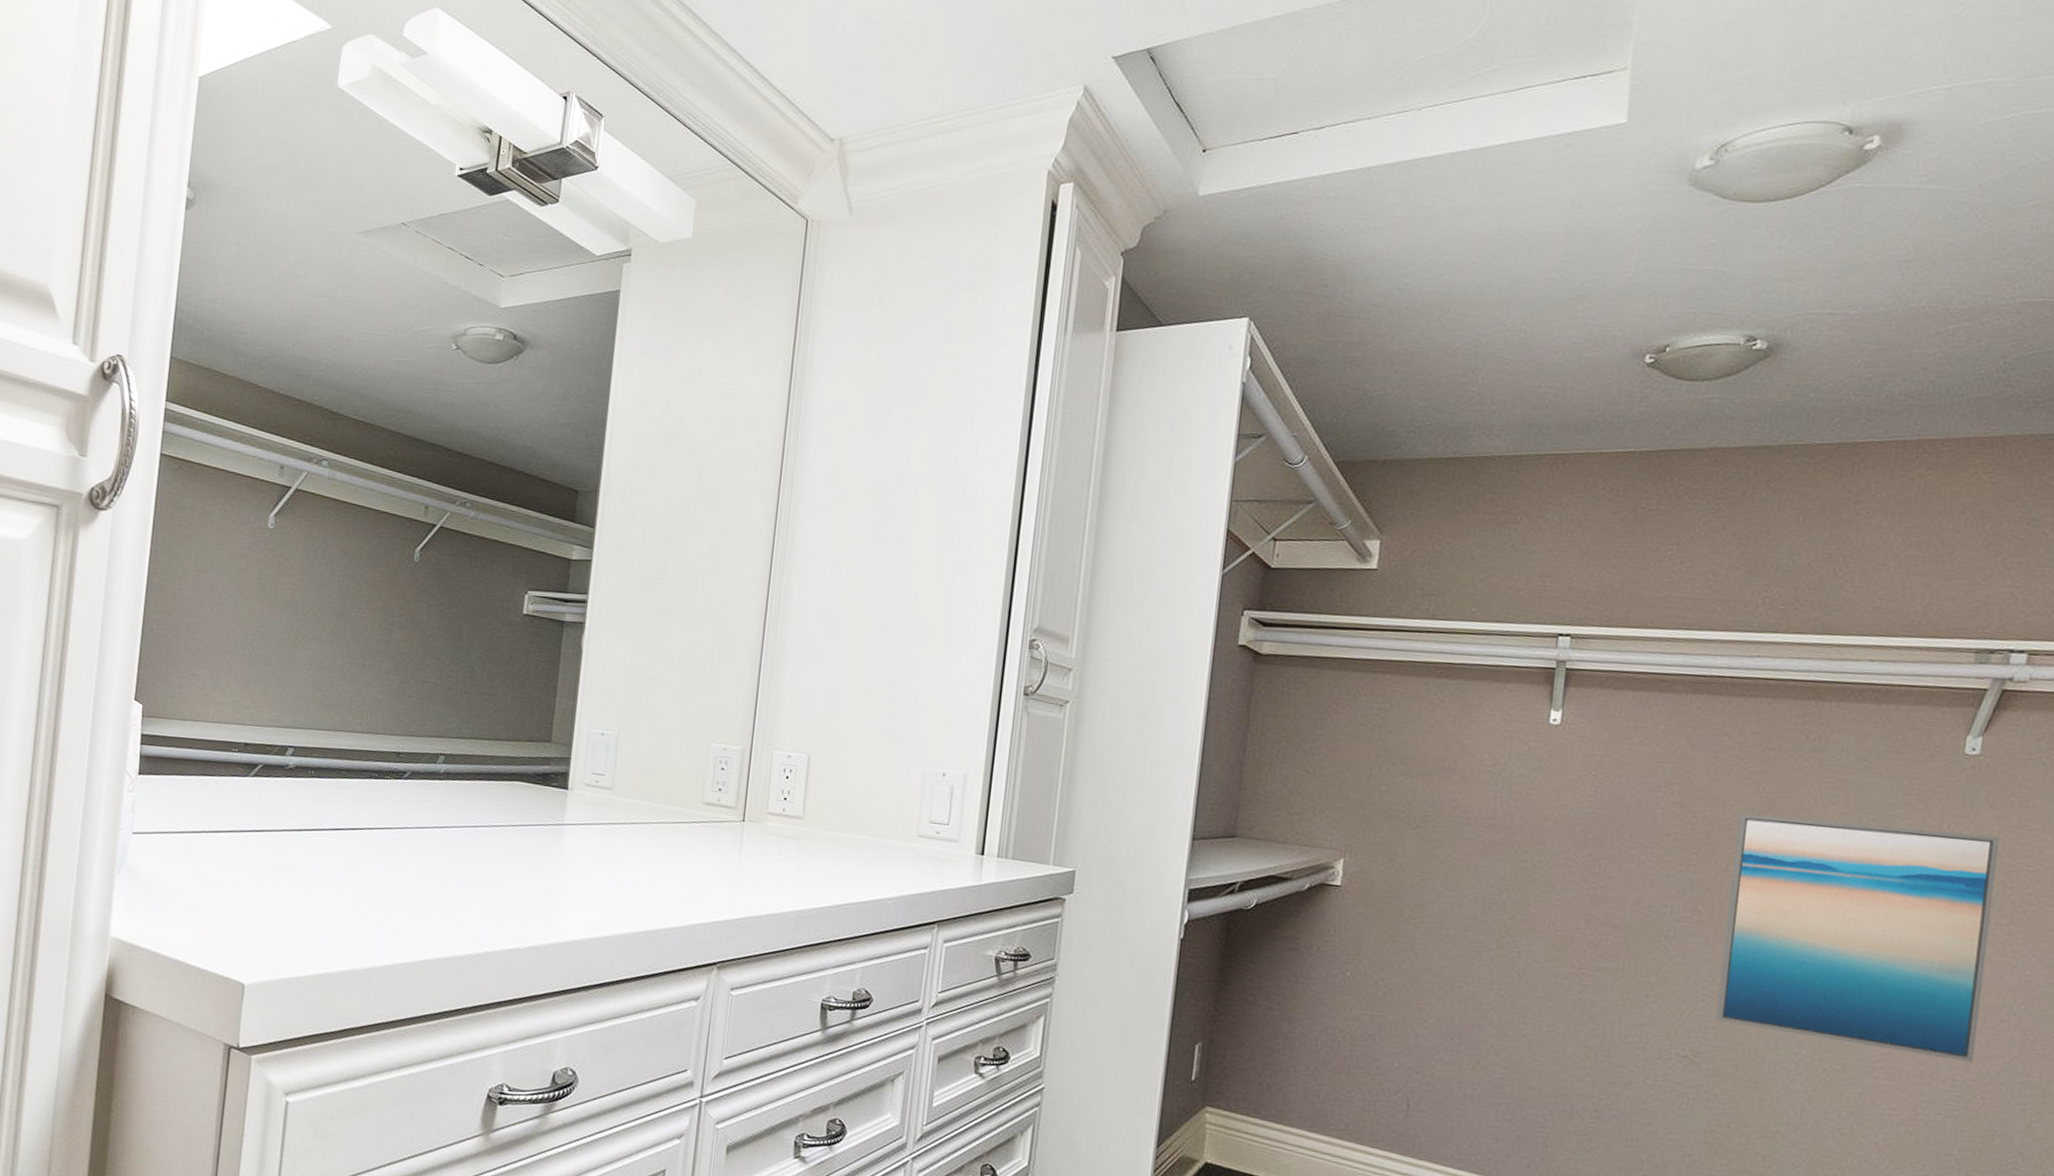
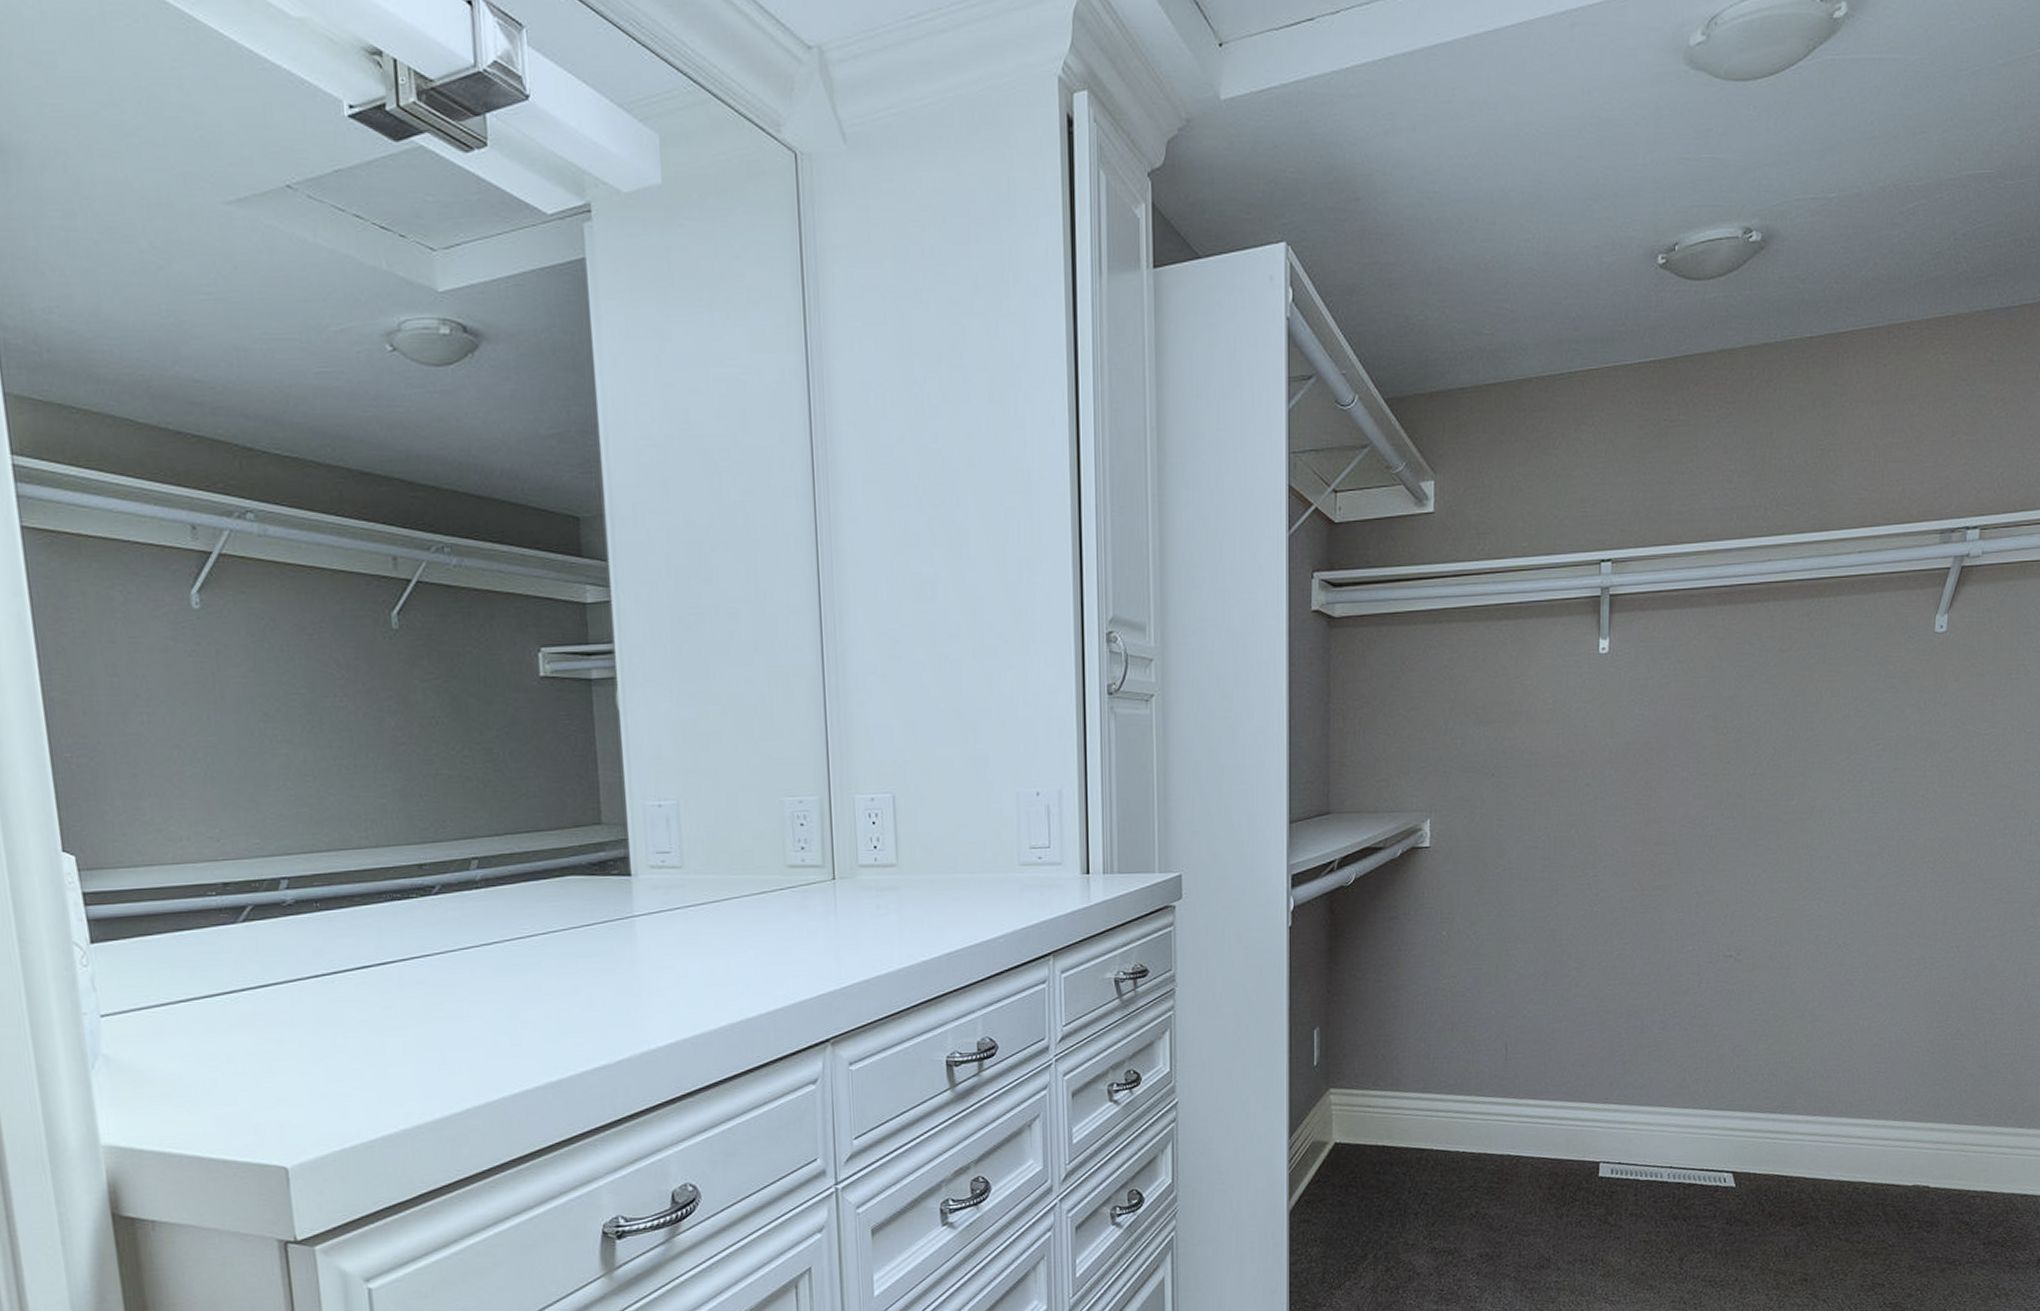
wall art: present [1716,814,1999,1063] -> none [1753,707,1963,918]

